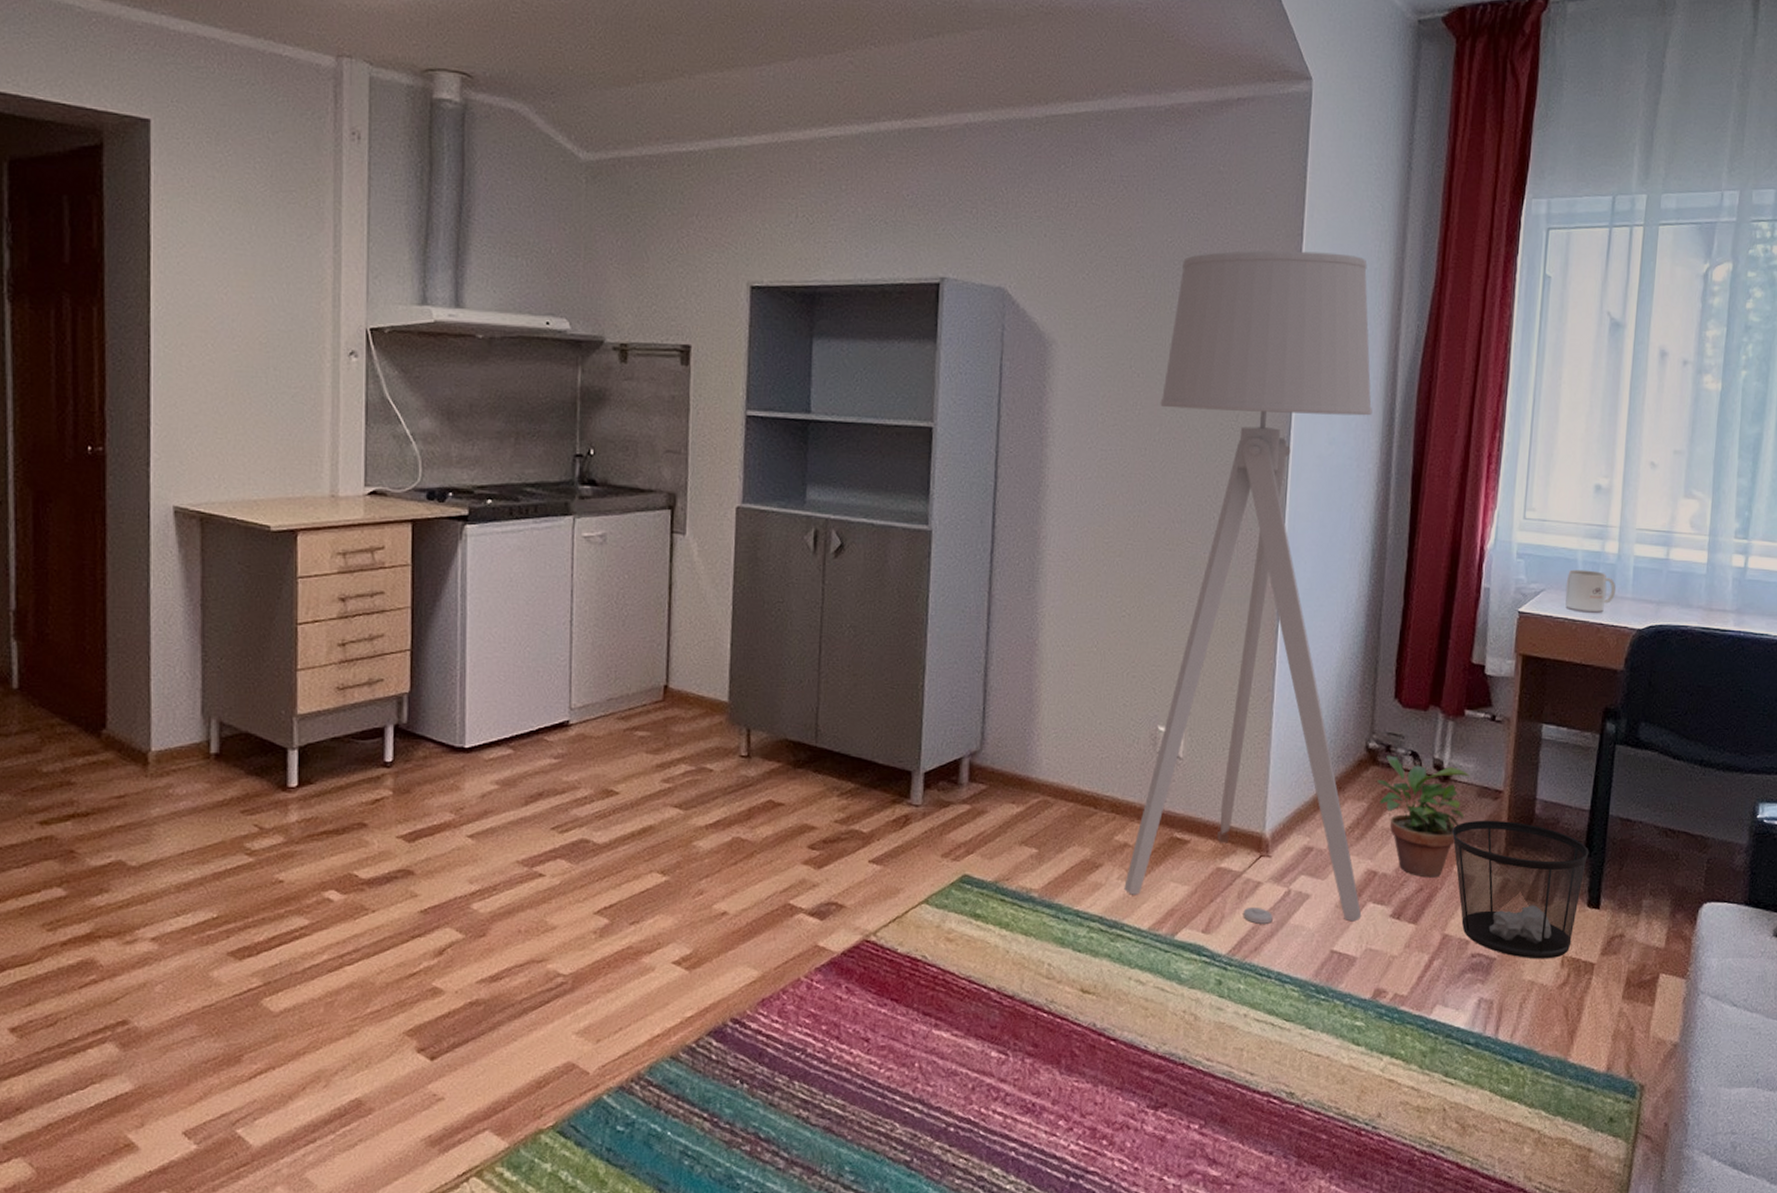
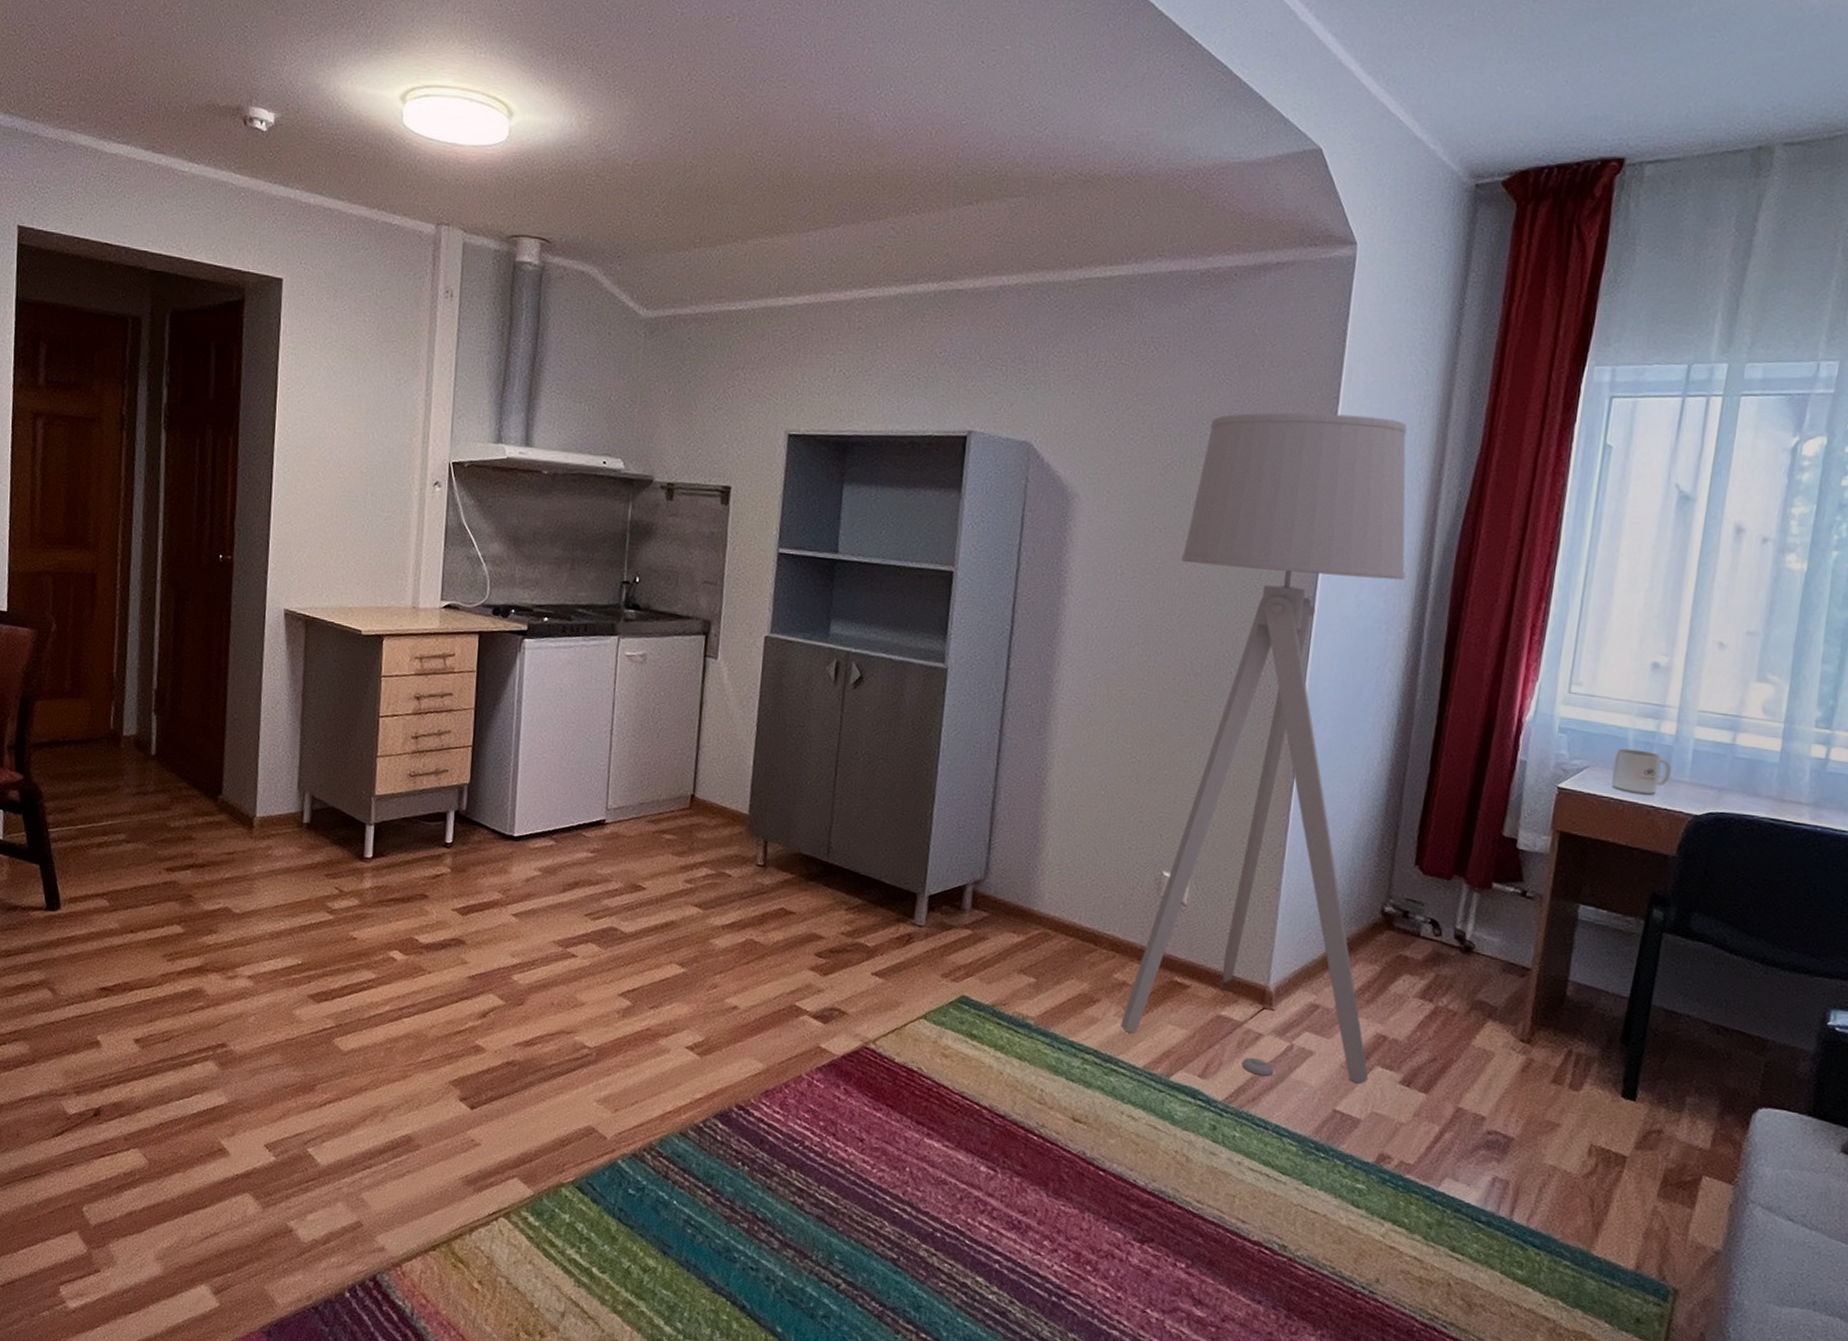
potted plant: present [1377,755,1470,878] -> none [1392,921,1495,1049]
waste bin: present [1451,820,1589,959] -> none [1471,995,1627,1146]

